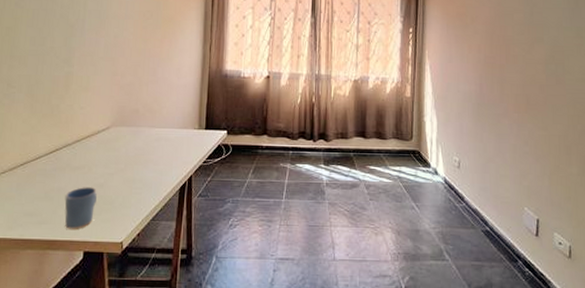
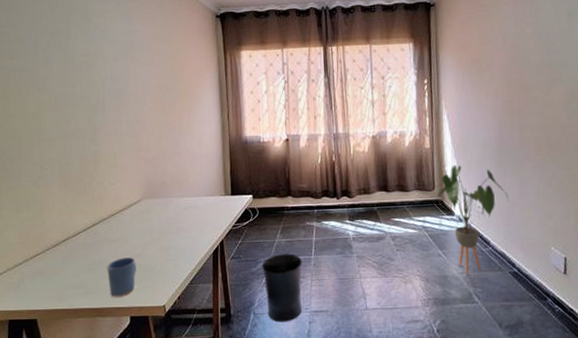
waste bin: none [230,195,272,269] -> present [262,254,302,322]
house plant: none [415,116,485,231] -> present [438,164,509,276]

